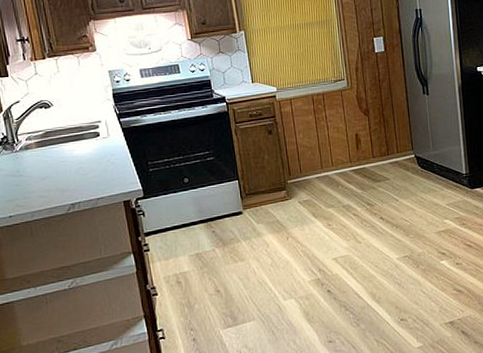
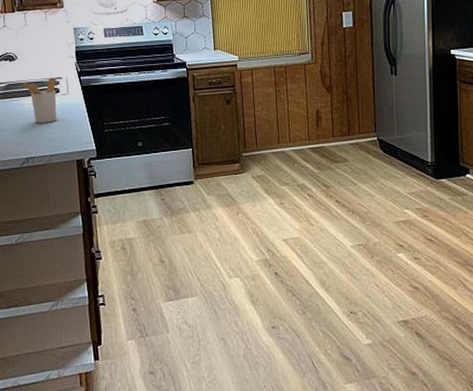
utensil holder: none [61,121,99,168] -> present [23,77,57,123]

